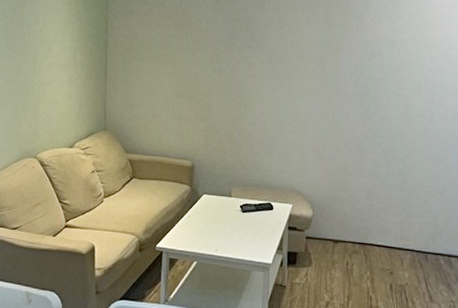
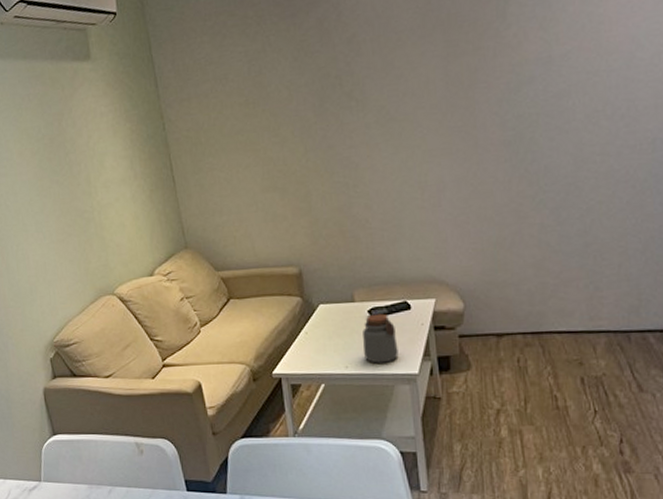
jar: none [231,209,259,251] -> present [363,313,399,363]

